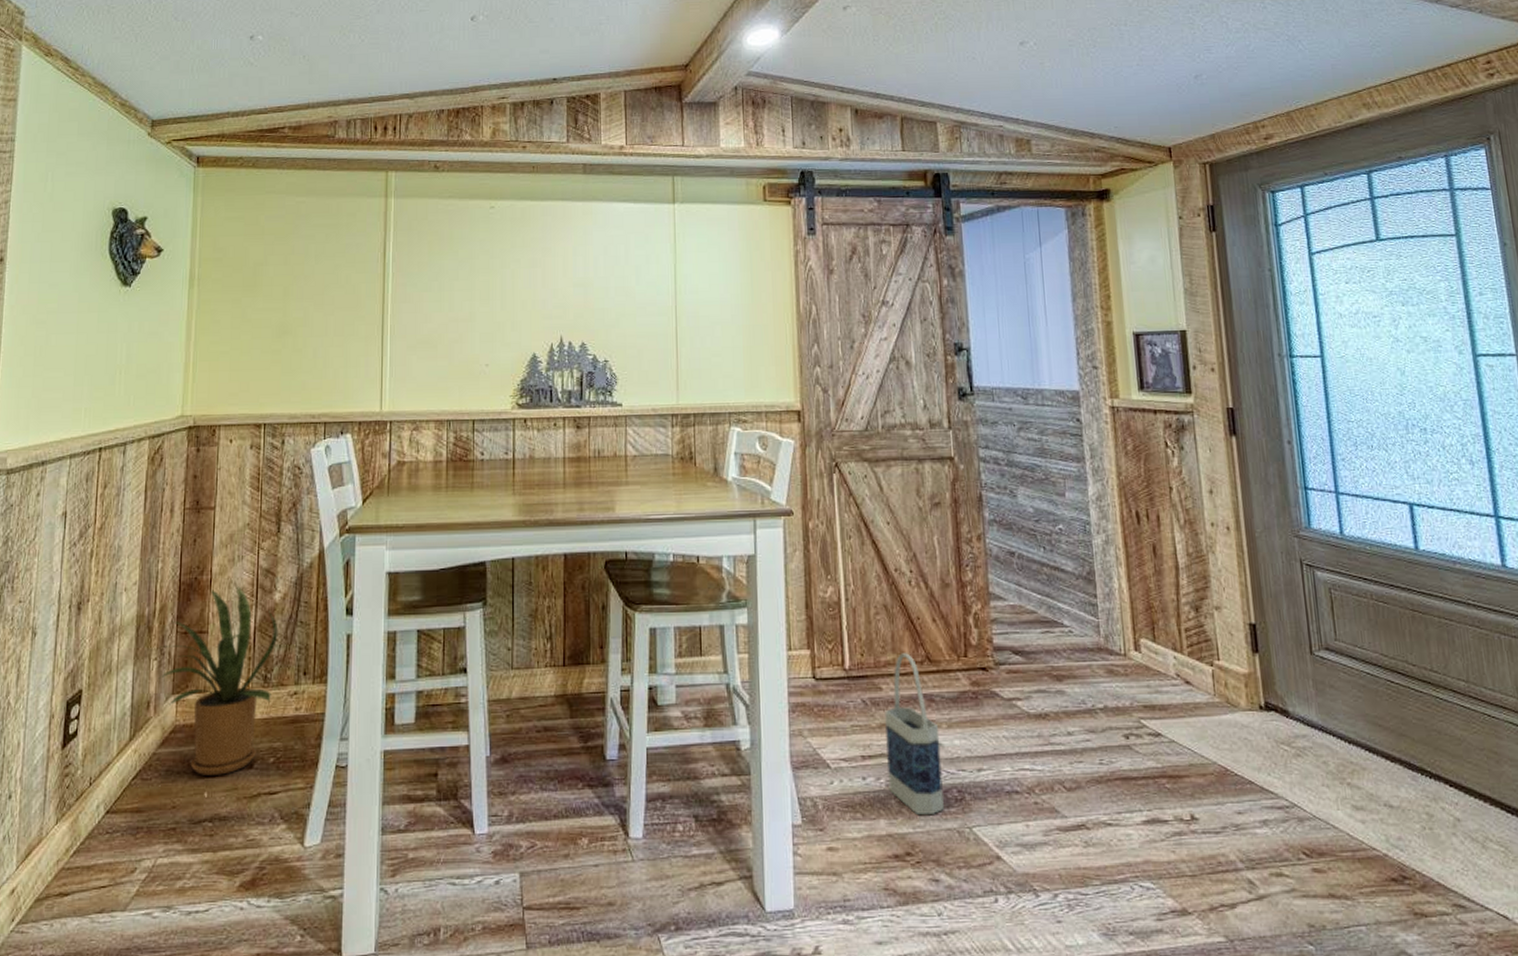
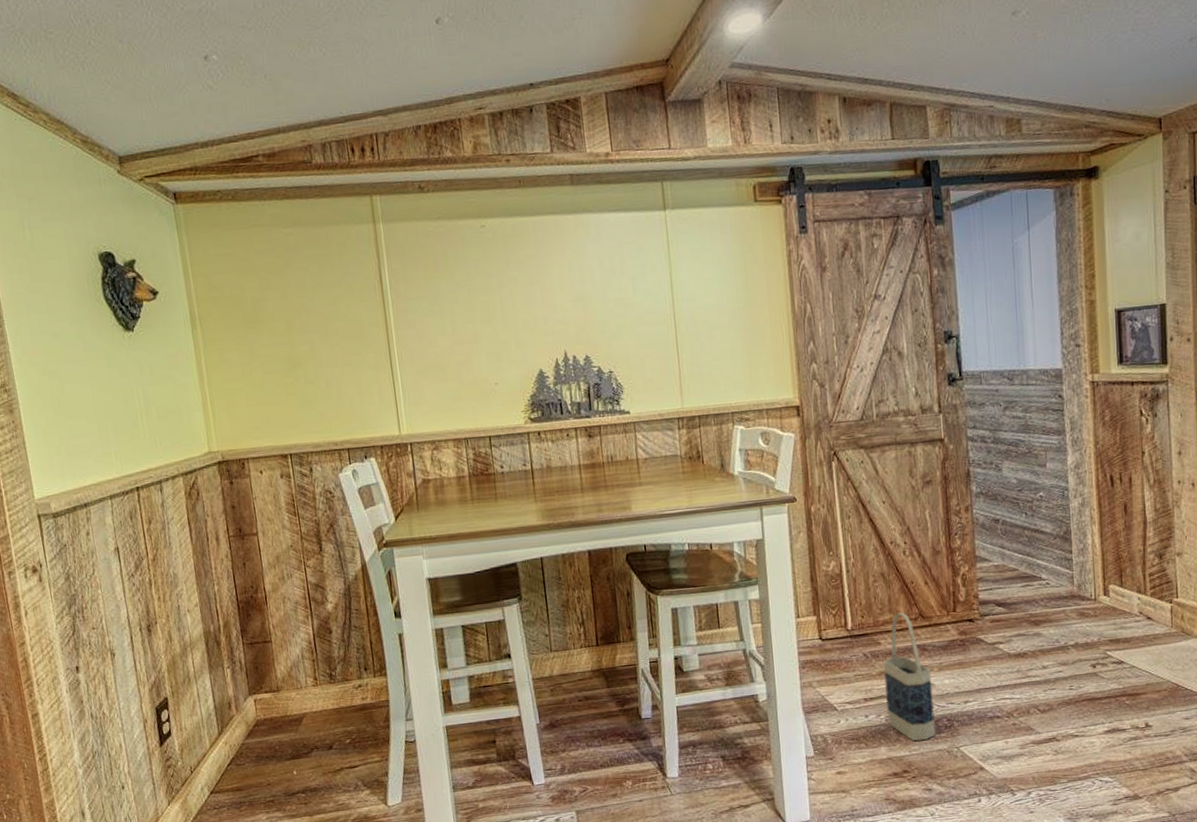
house plant: present [158,586,278,775] -> none [230,600,339,758]

